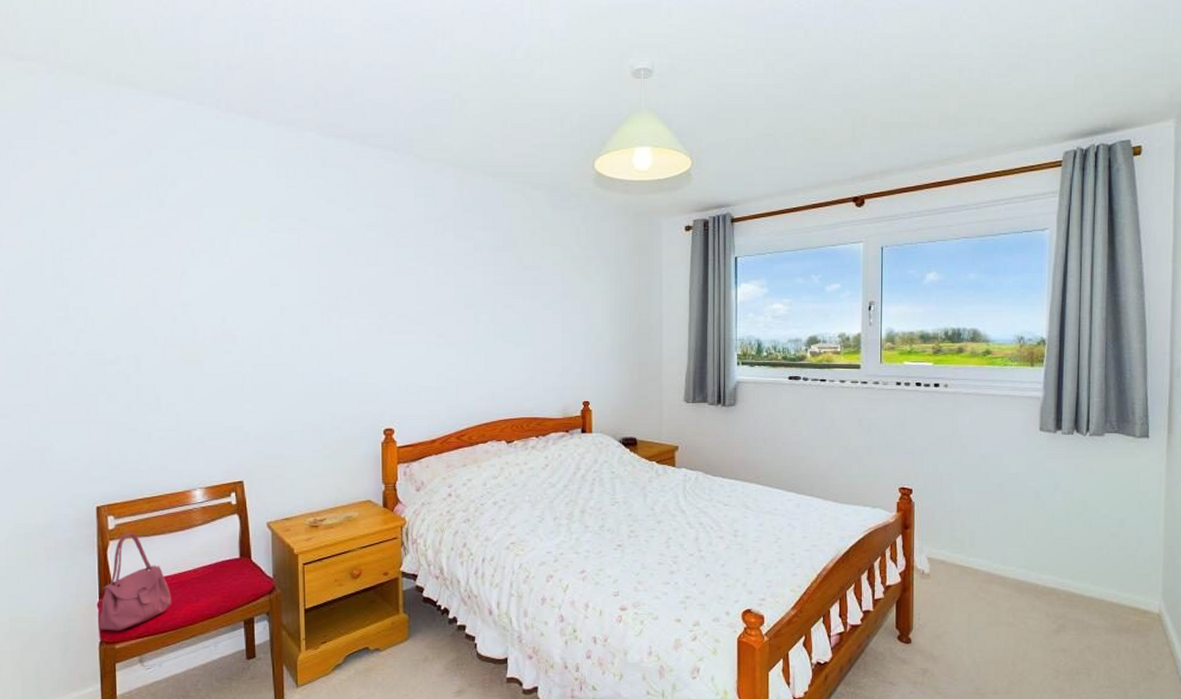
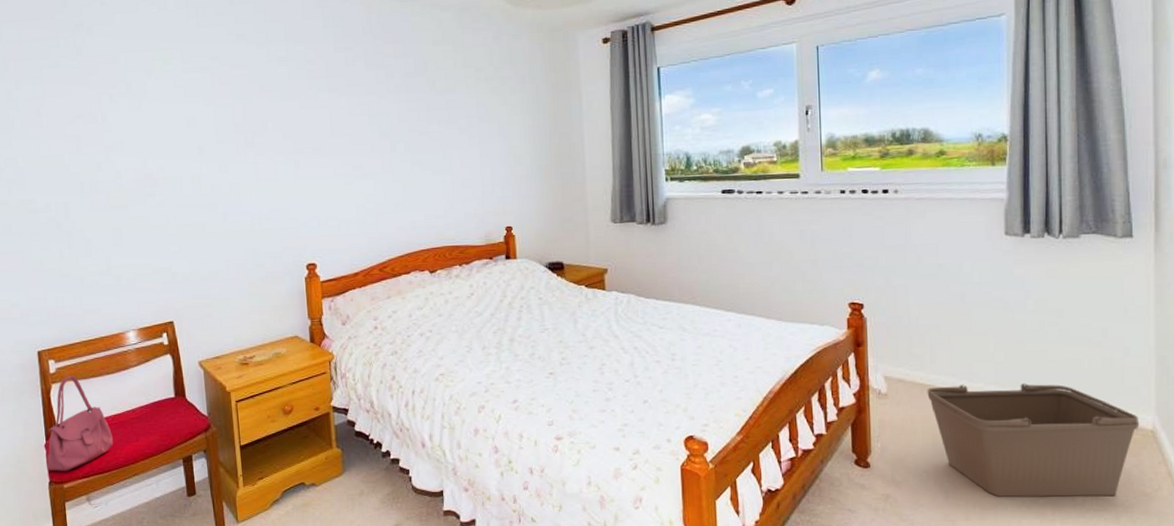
bicycle basket: none [965,567,1148,674] -> present [927,383,1140,498]

